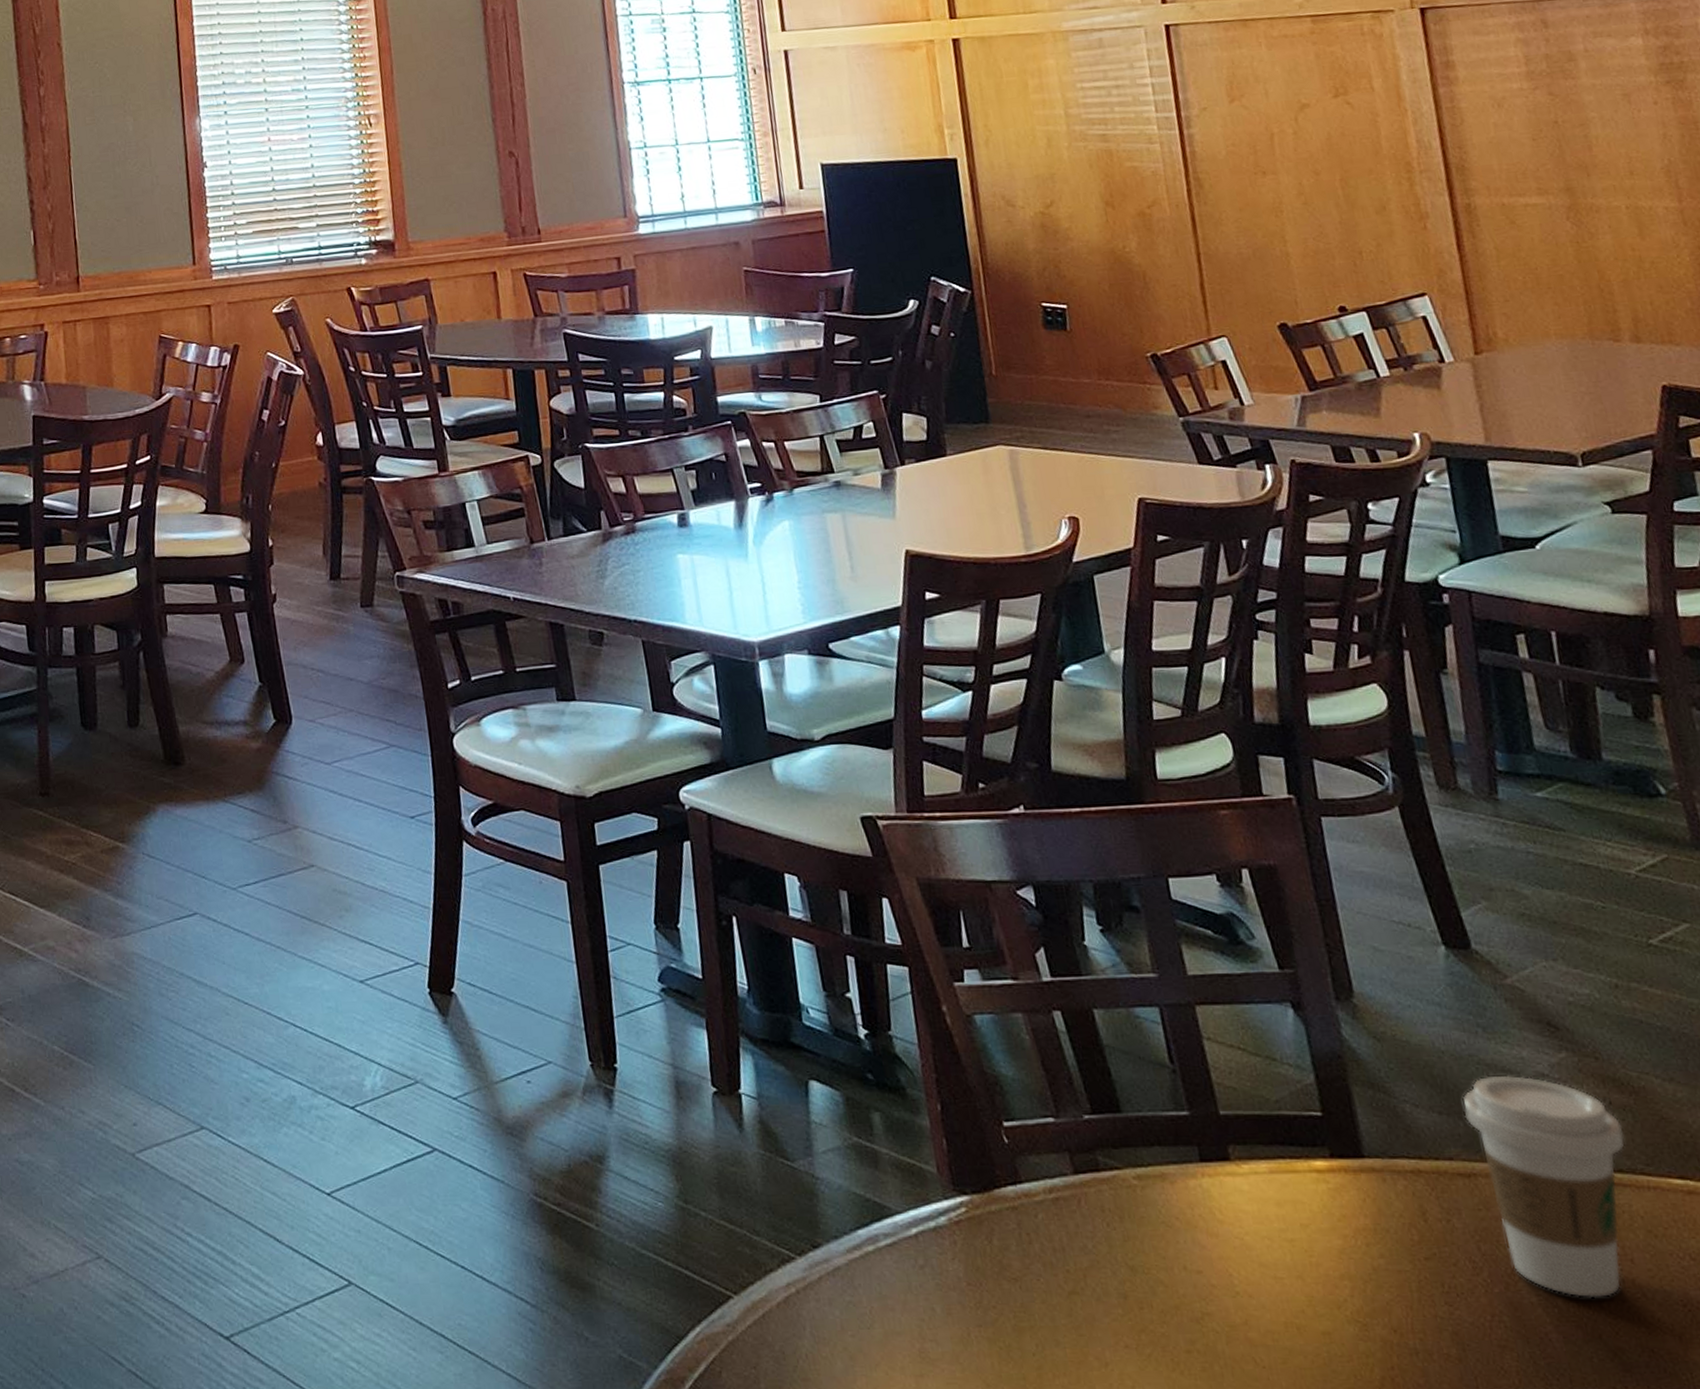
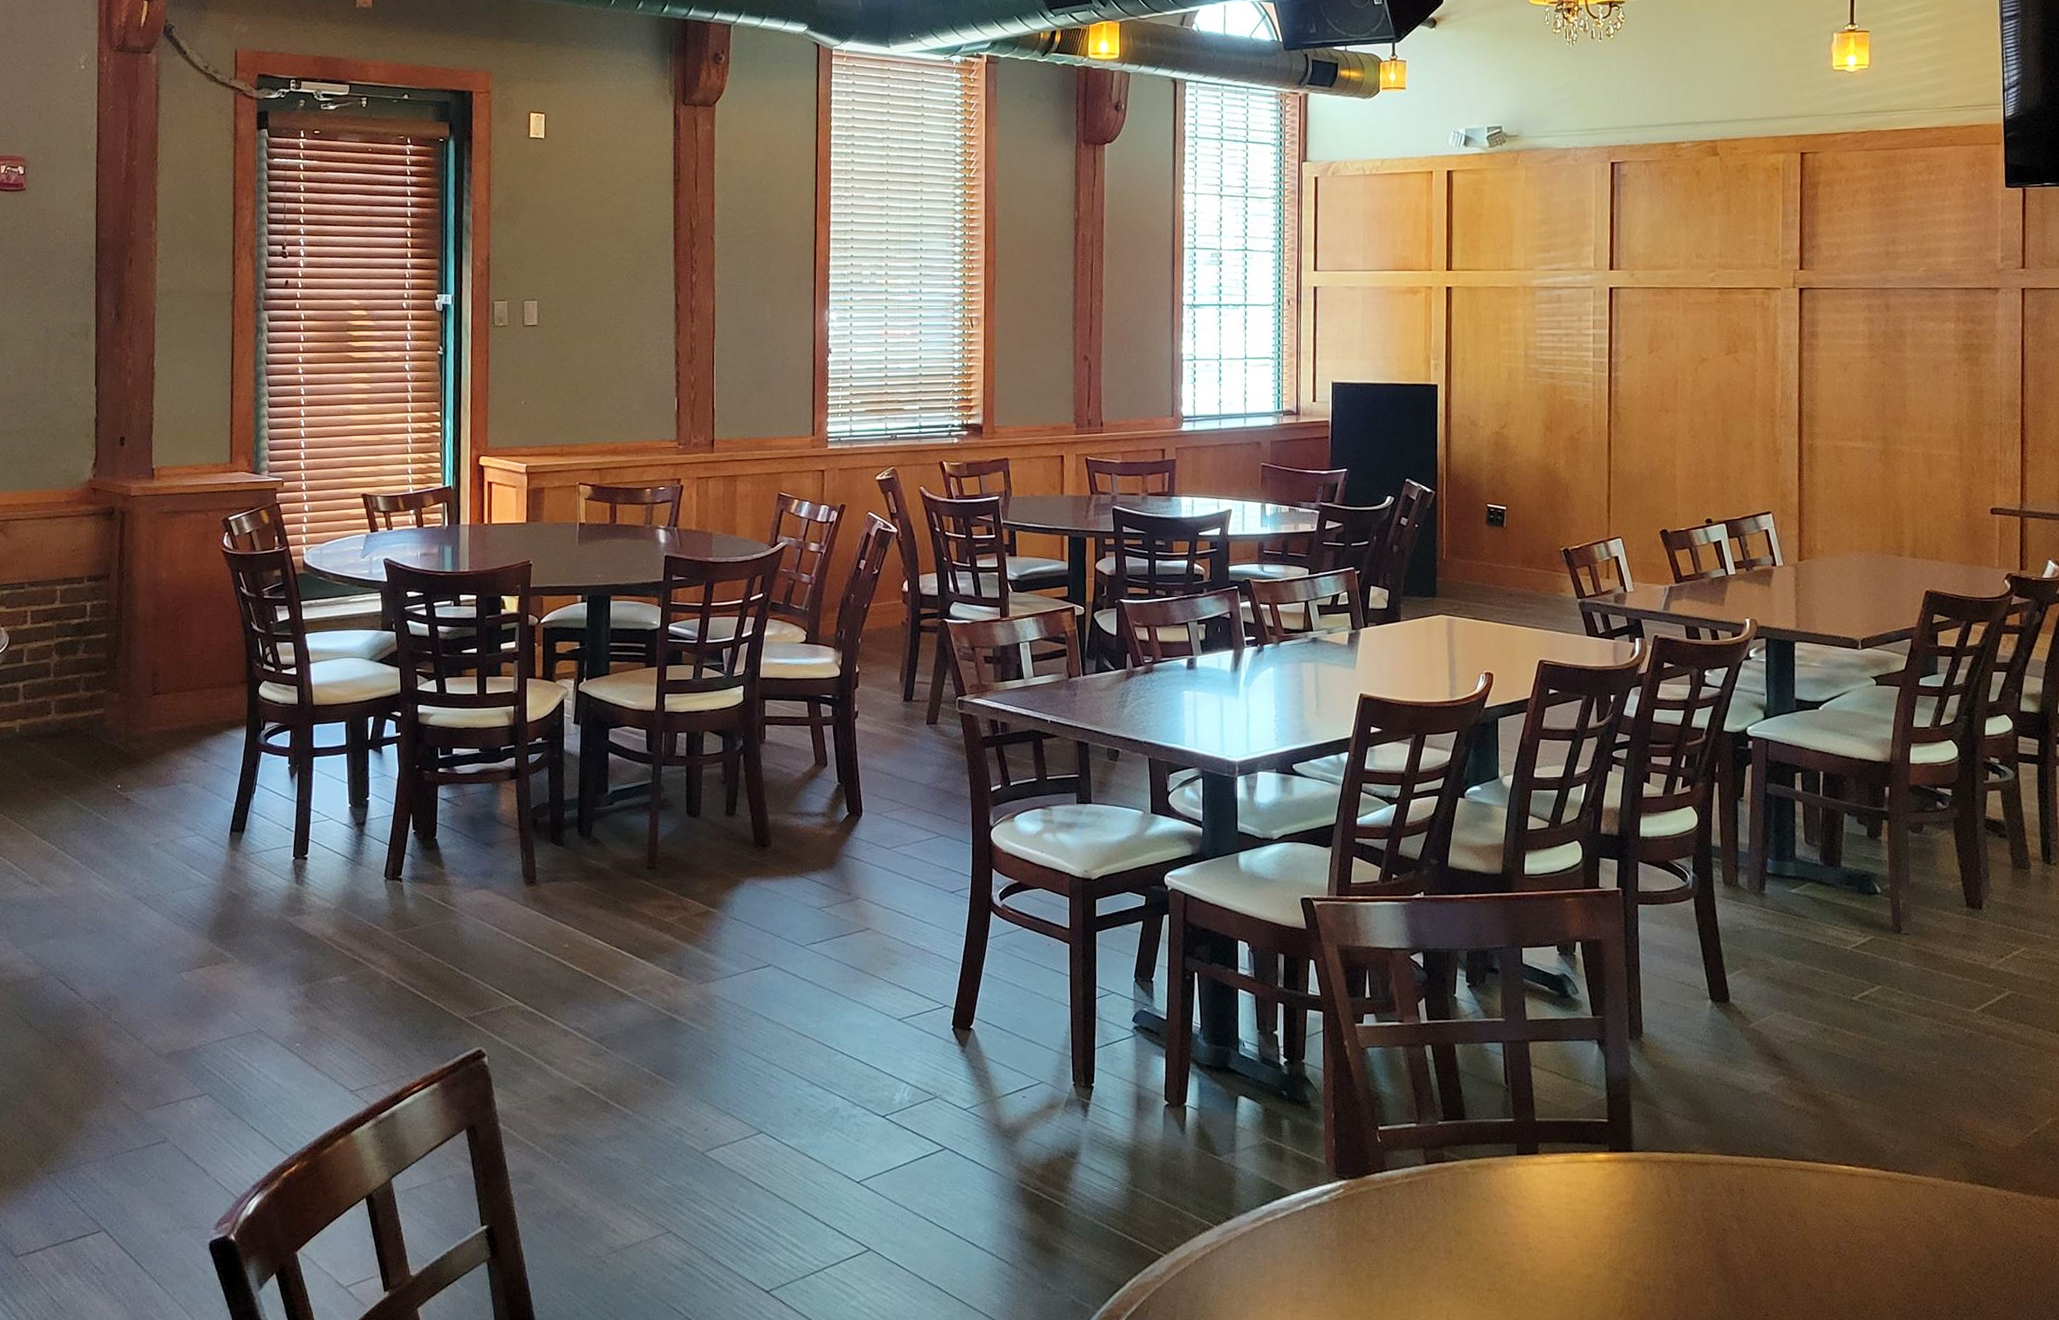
coffee cup: present [1462,1075,1625,1299] -> none [1707,1092,1814,1249]

